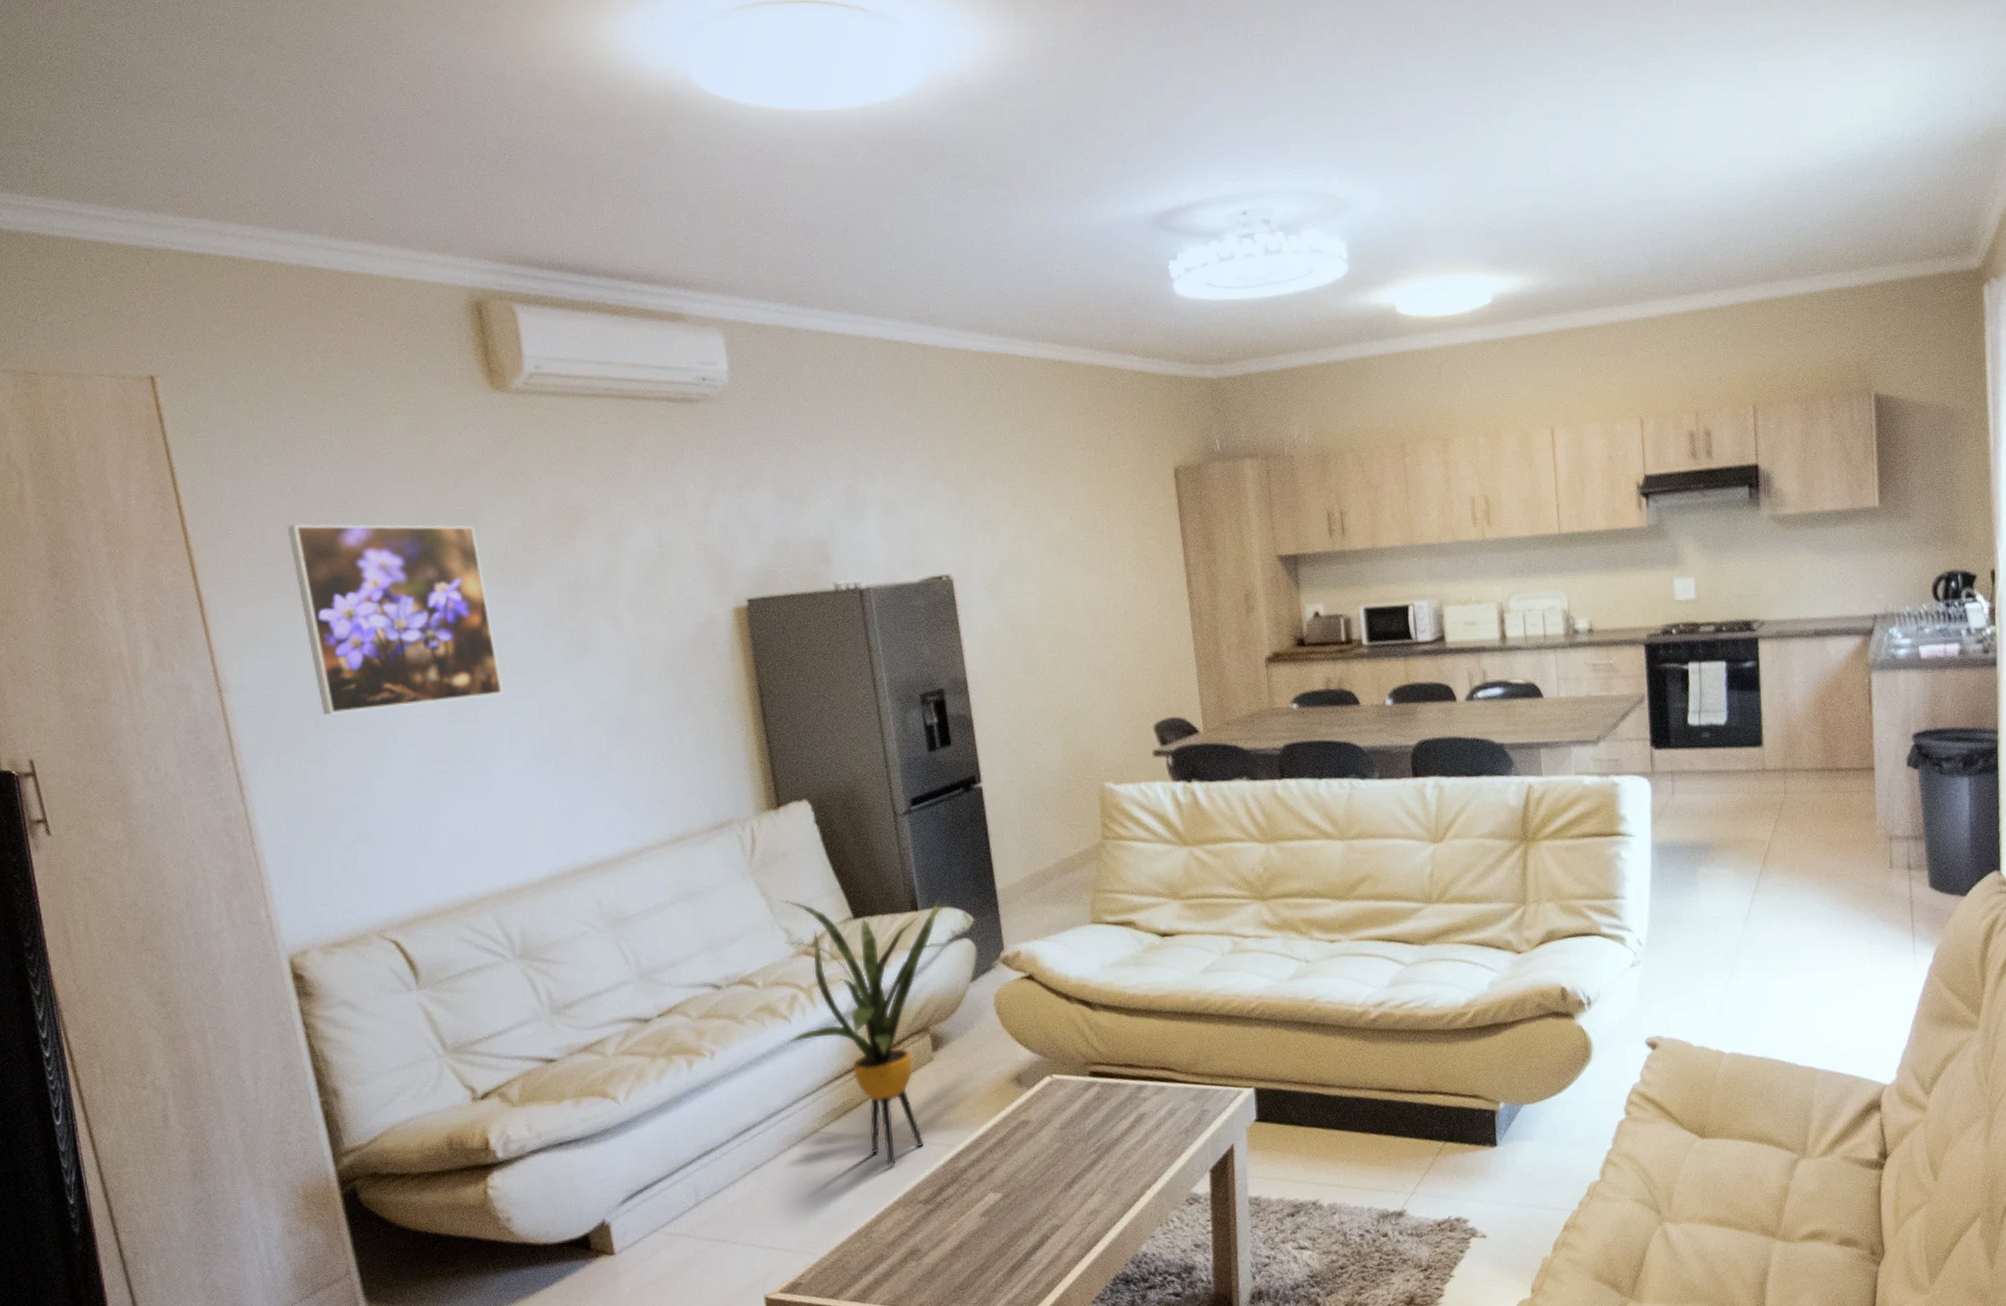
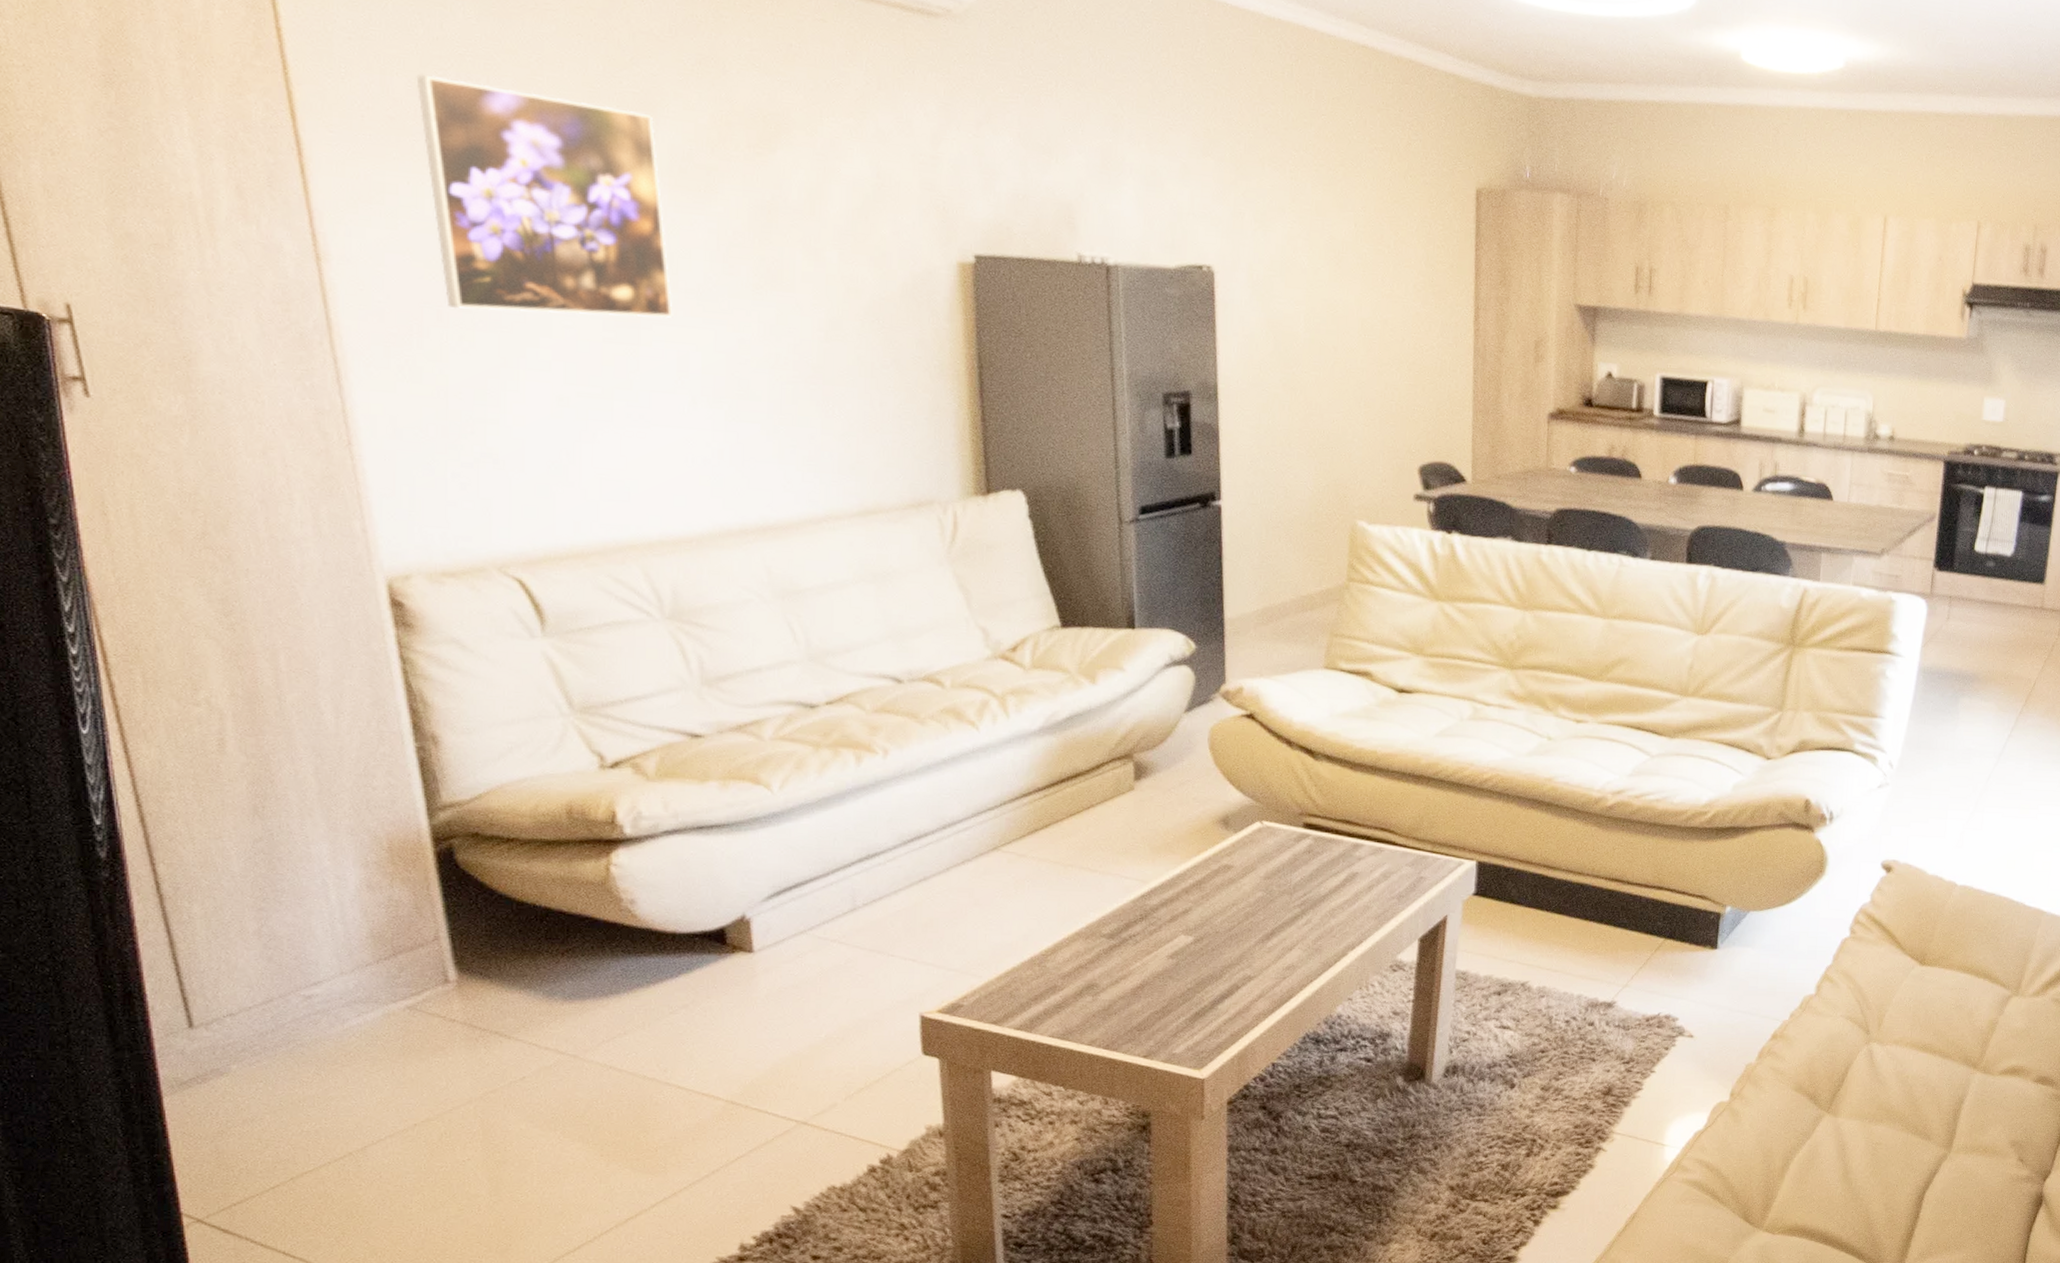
house plant: present [780,898,949,1166] -> none [975,596,1171,895]

